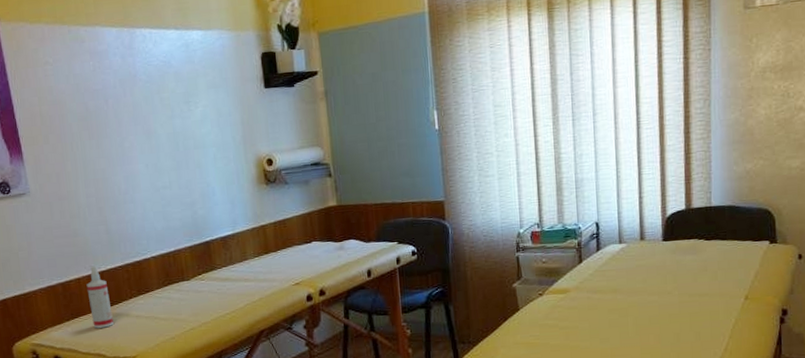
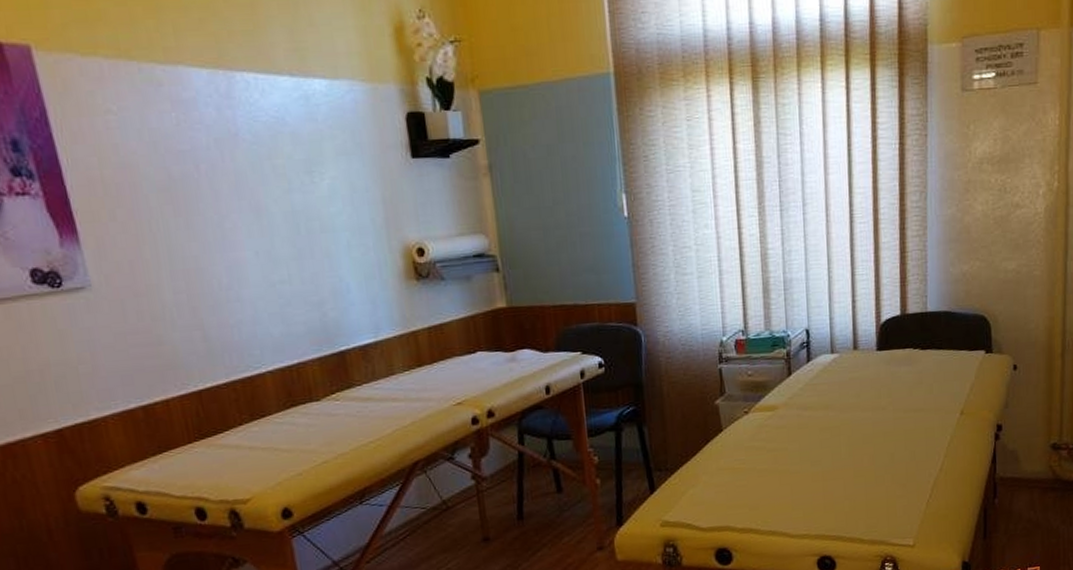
spray bottle: present [86,266,114,329] -> none [178,384,218,465]

